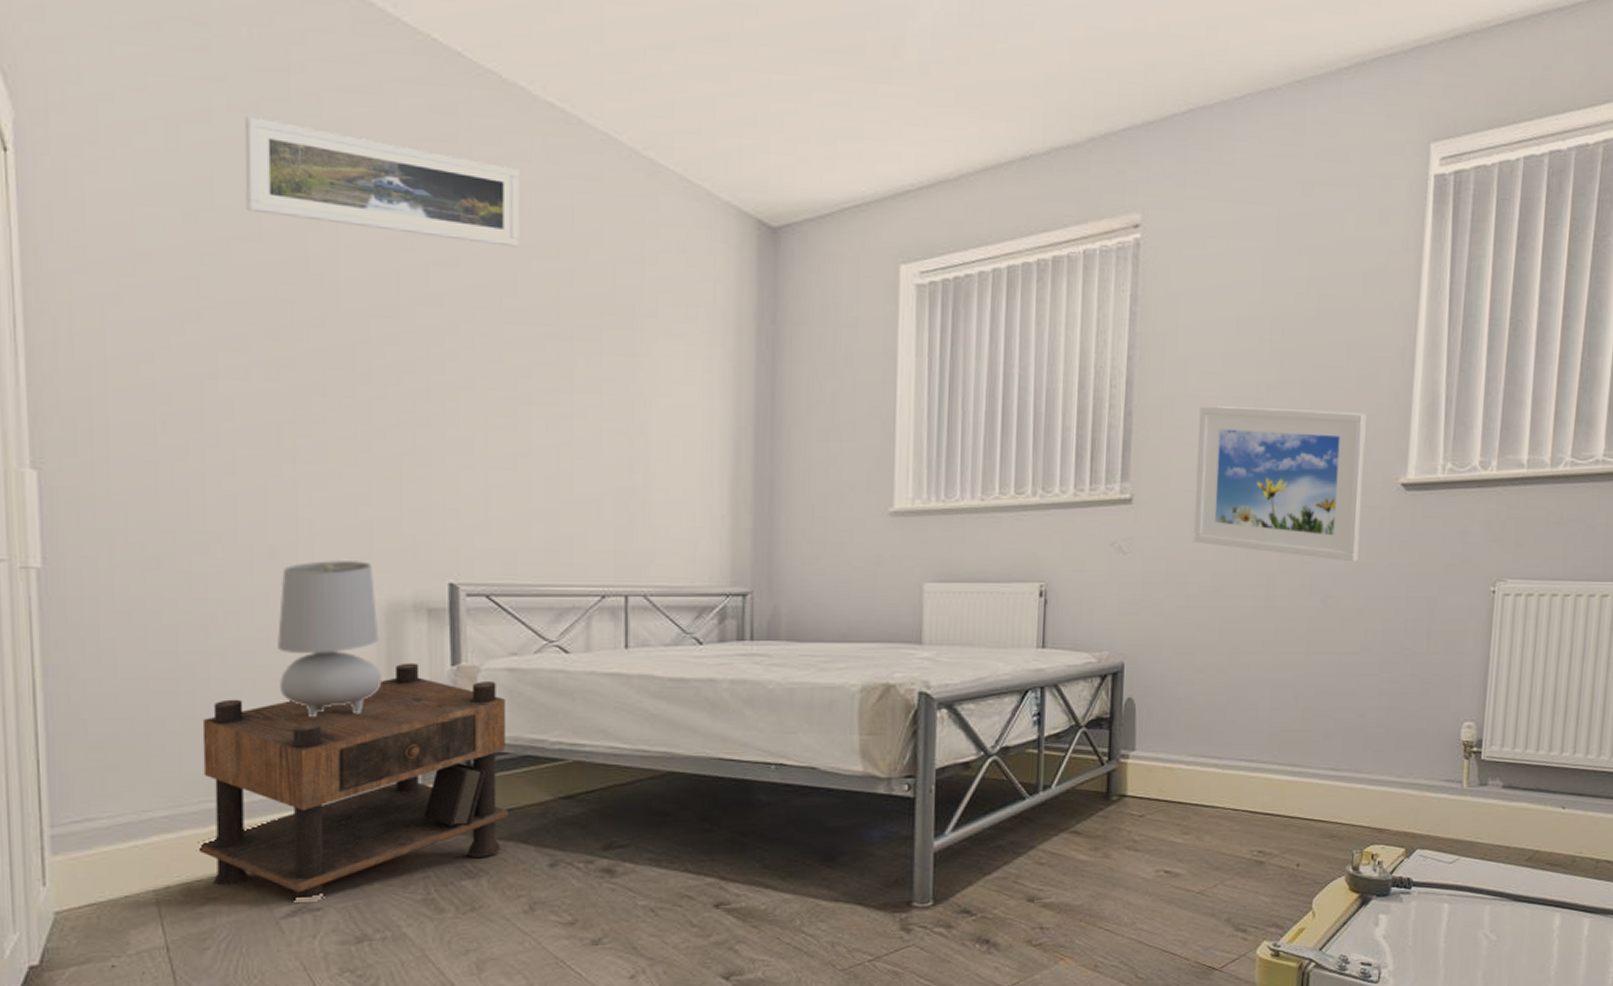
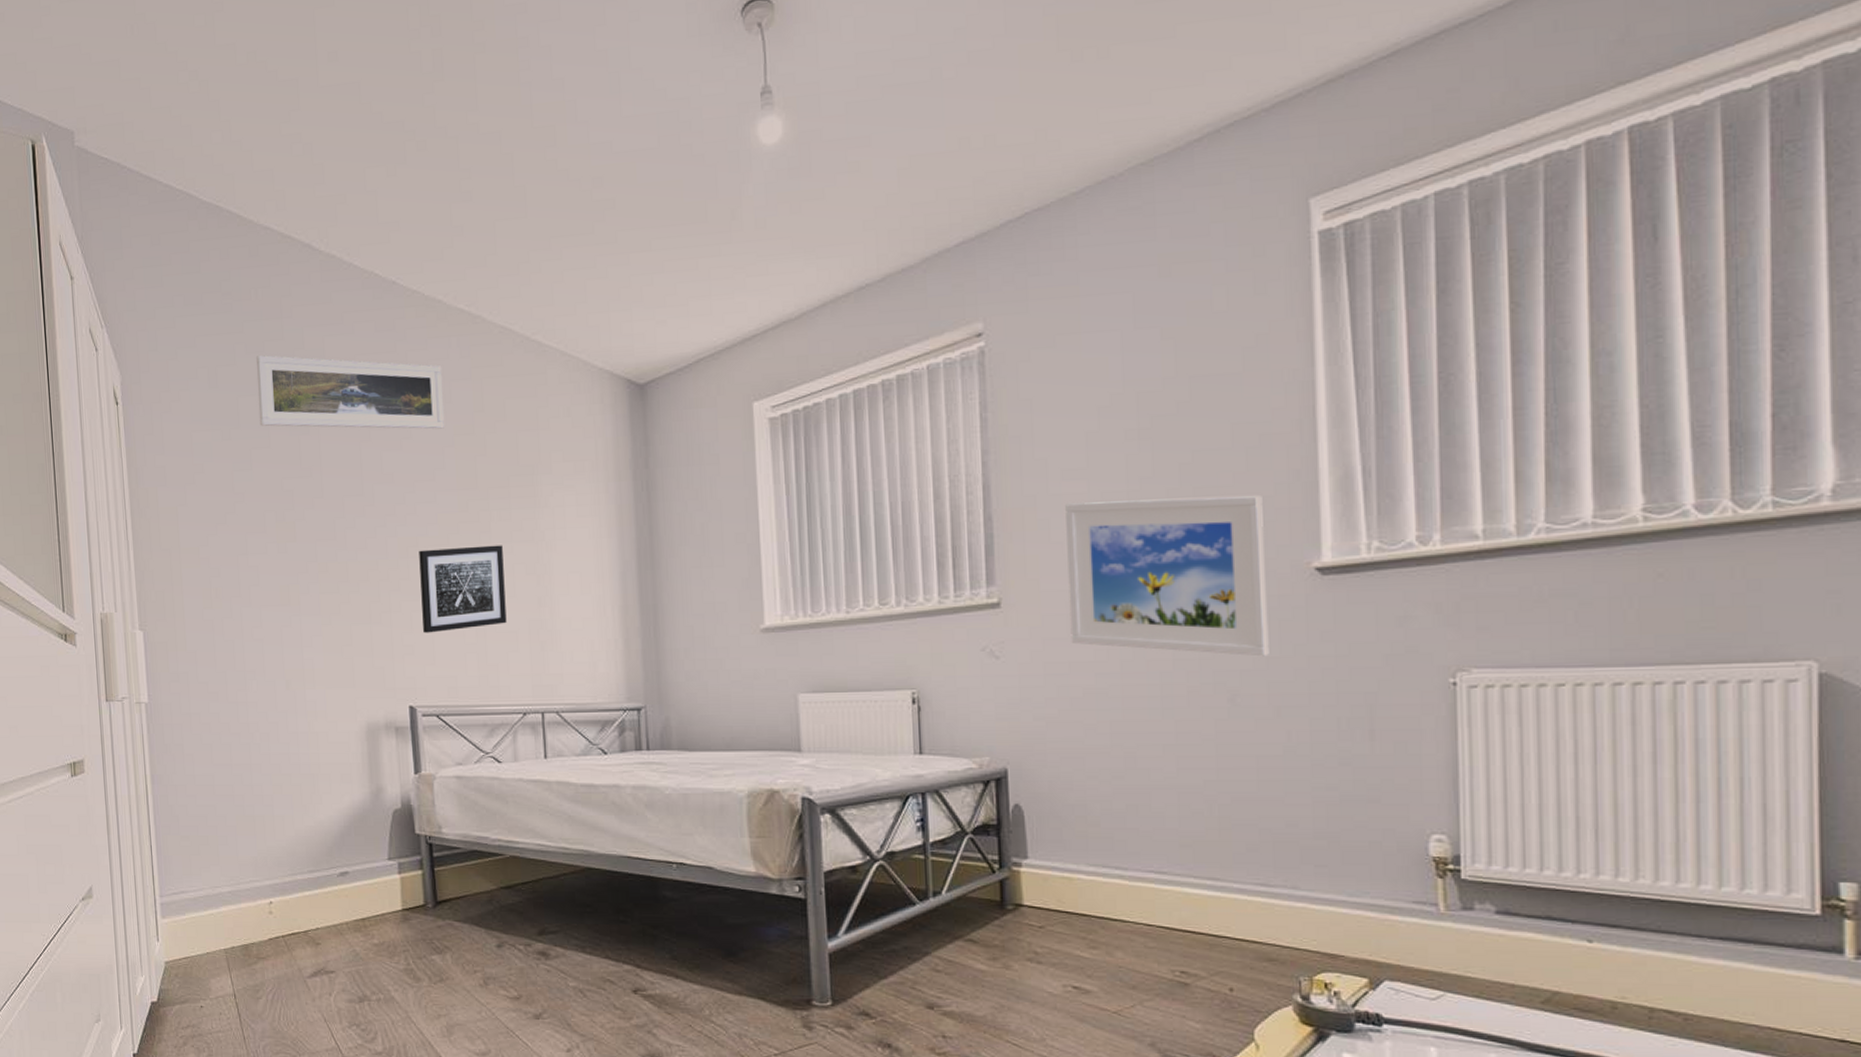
nightstand: present [196,663,509,901] -> none [249,772,464,964]
table lamp: present [277,559,382,716] -> none [294,689,367,815]
wall art: none [474,393,588,496] -> present [419,545,507,633]

